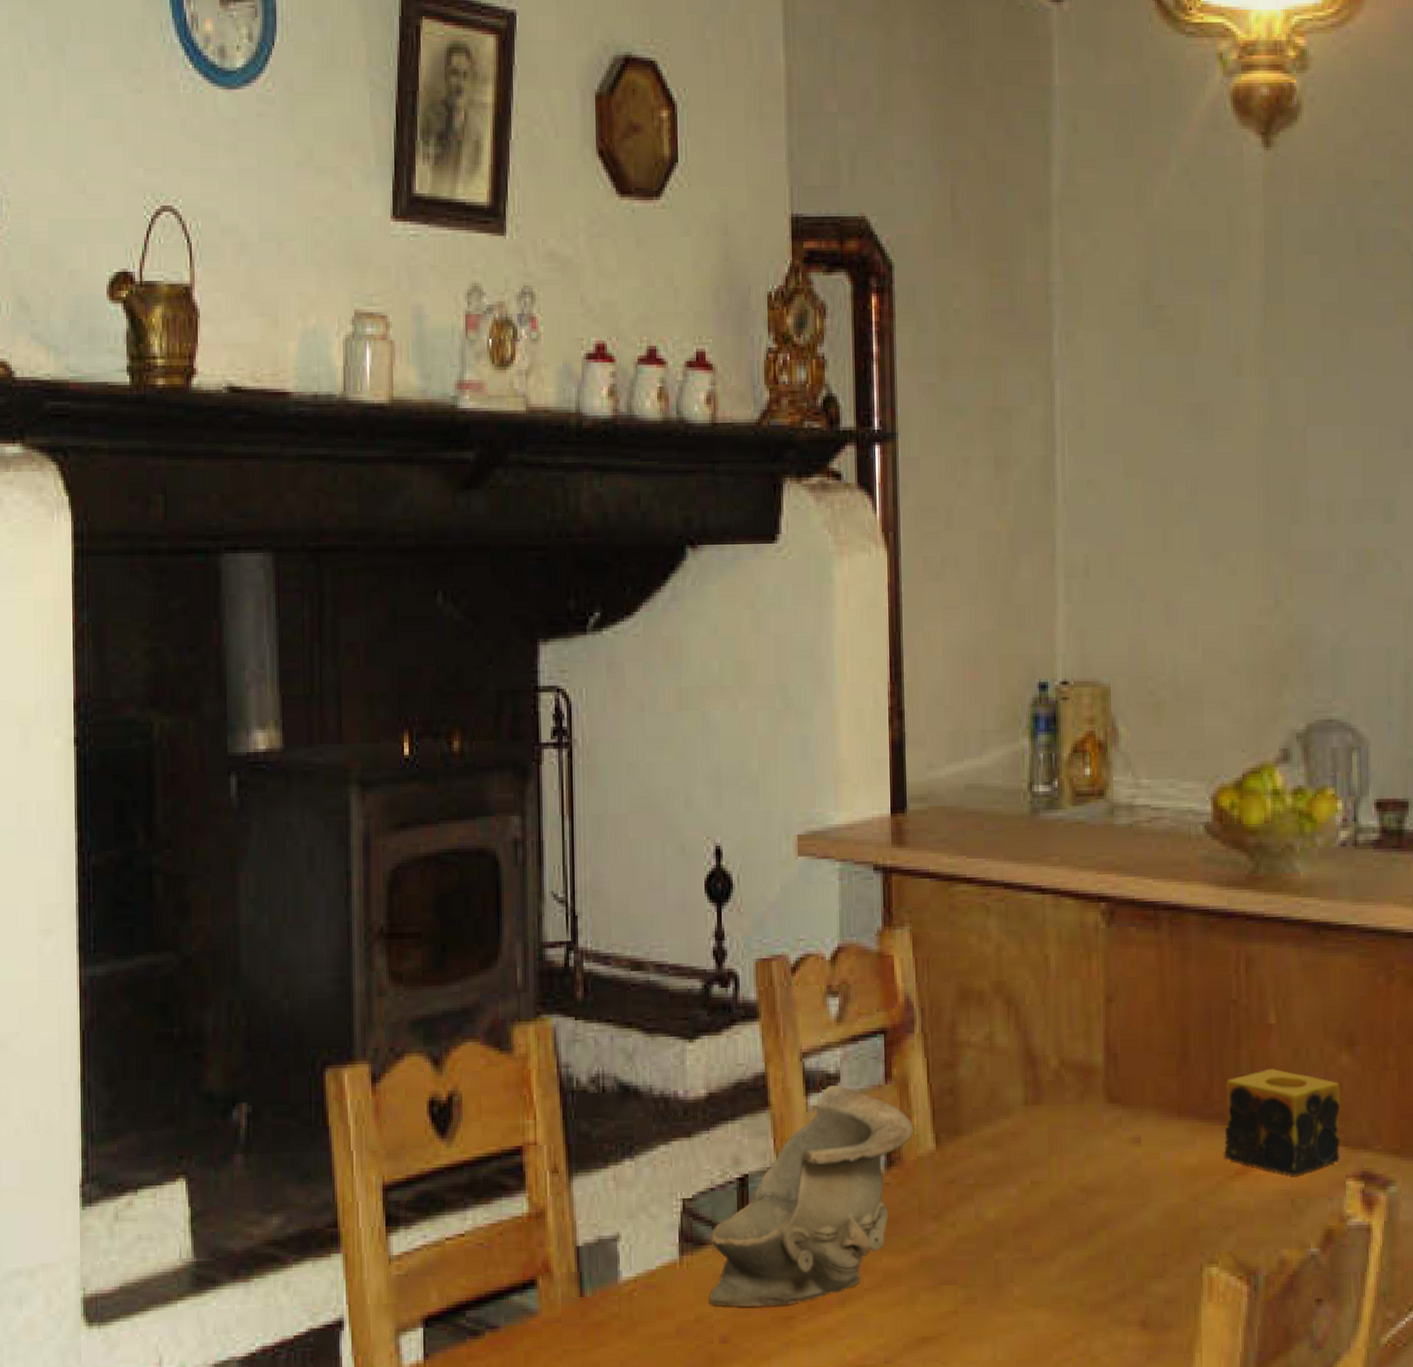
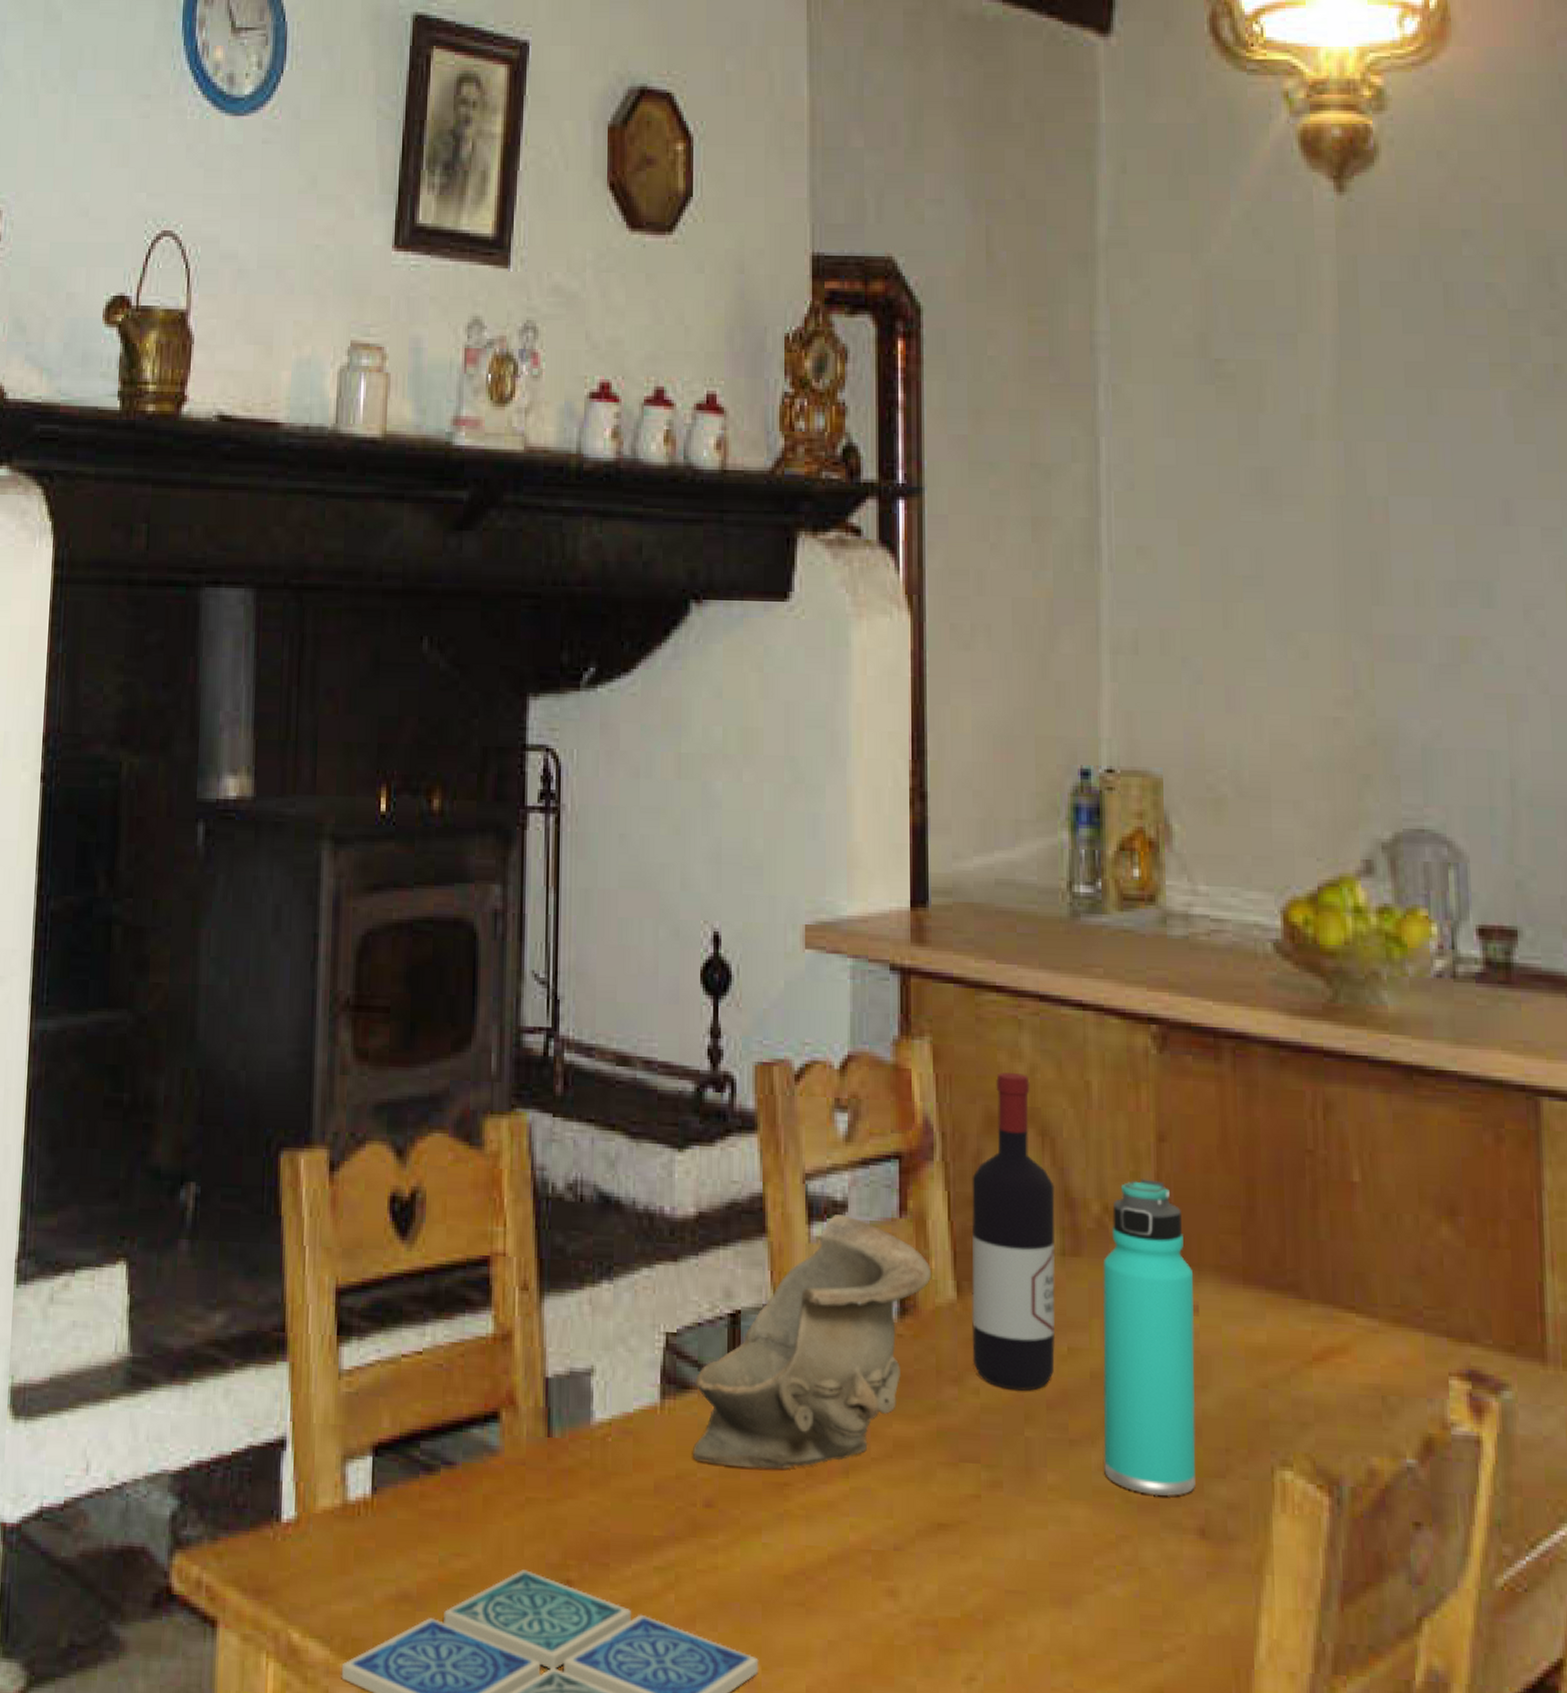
wine bottle: none [947,952,1021,1221] -> present [971,1072,1056,1391]
thermos bottle: none [1060,1034,1138,1298] -> present [1102,1178,1196,1497]
candle: present [1224,1068,1340,1176] -> none [1299,1235,1441,1368]

